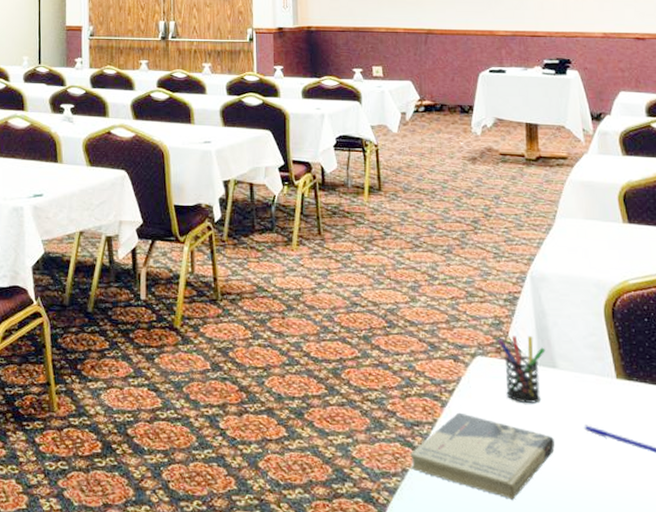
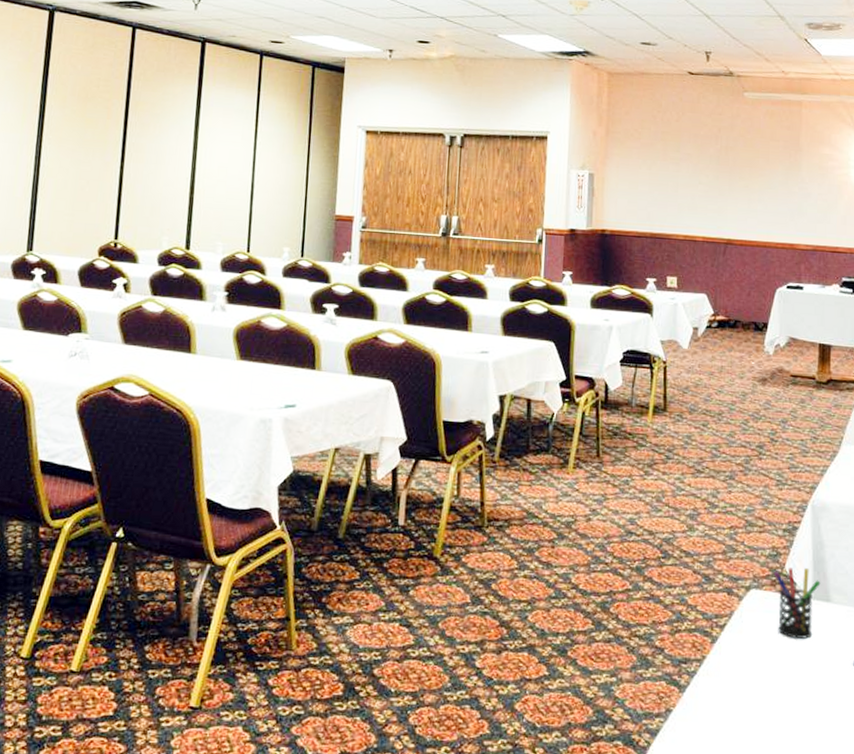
book: present [409,412,555,500] -> none [674,648,822,740]

